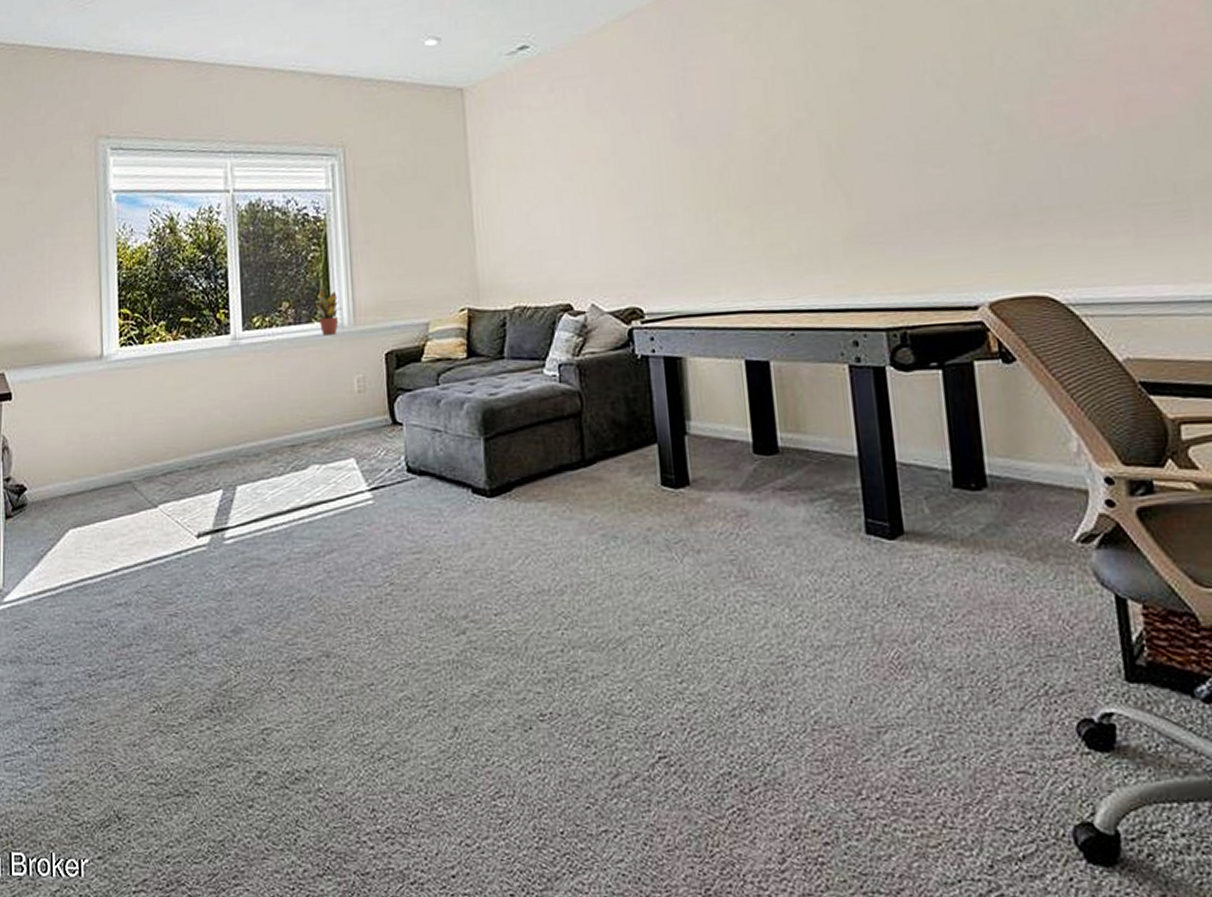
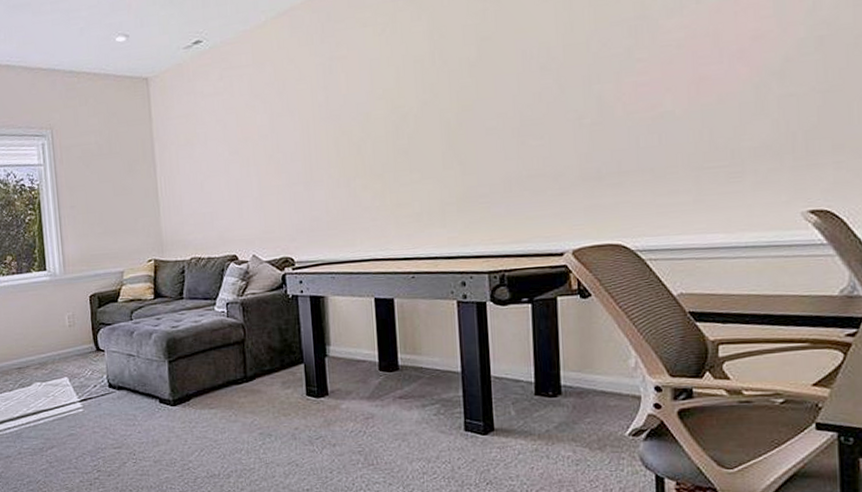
potted plant: present [316,289,342,336] -> none [34,245,55,283]

